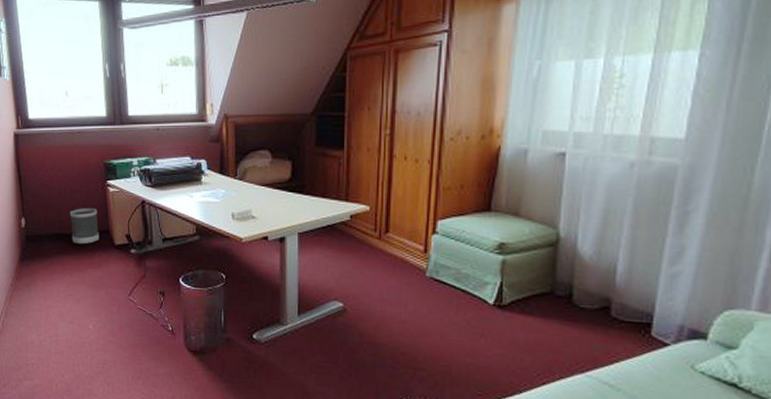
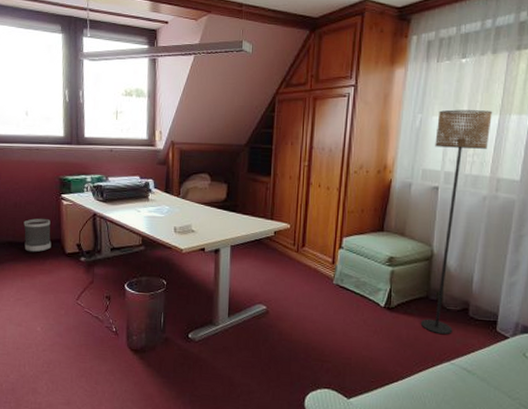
floor lamp: none [543,48,642,340] -> present [420,109,492,335]

